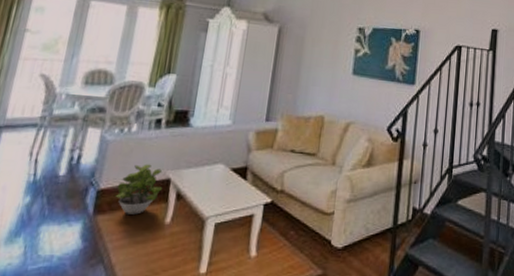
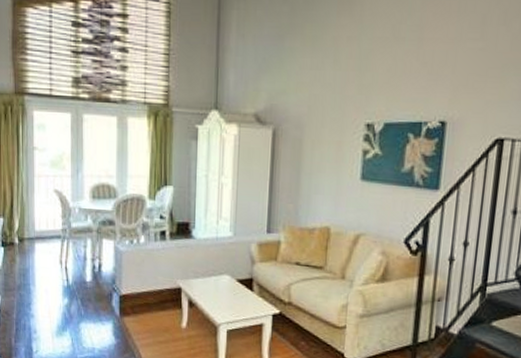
potted plant: present [115,164,163,215] -> none [135,273,176,318]

